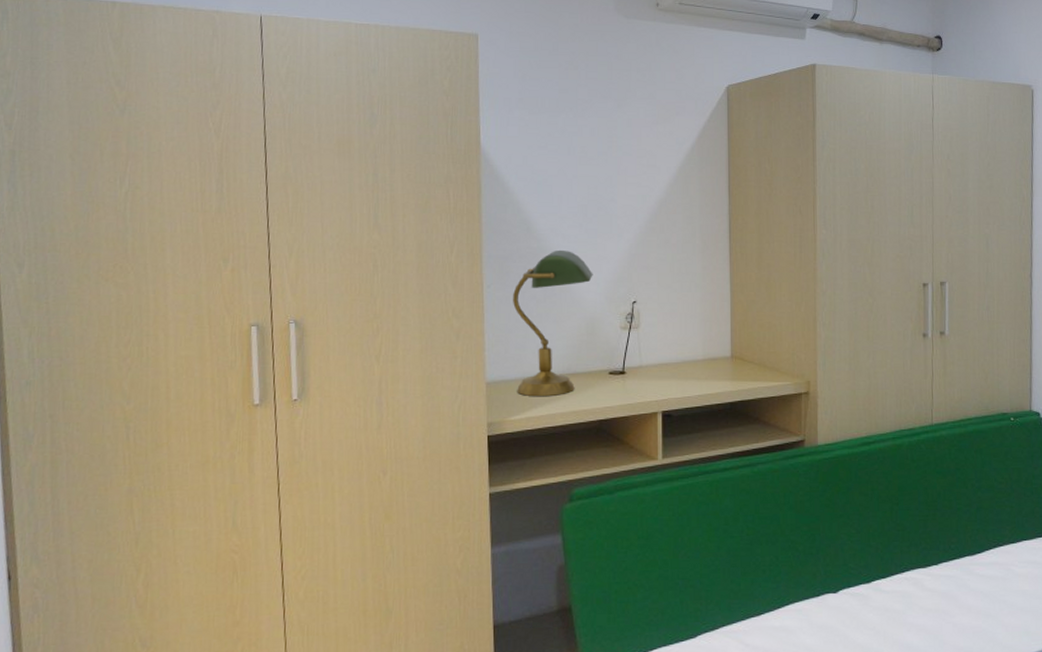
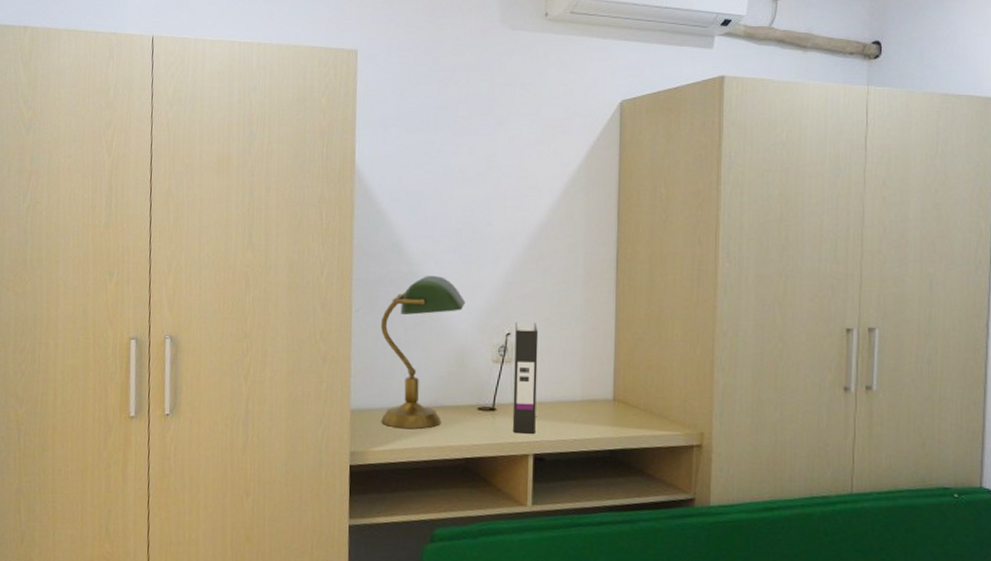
binder: none [640,290,663,393] -> present [512,322,539,434]

